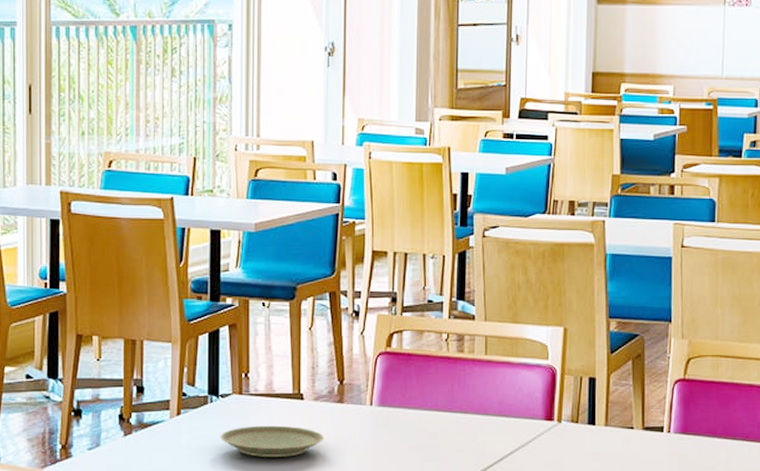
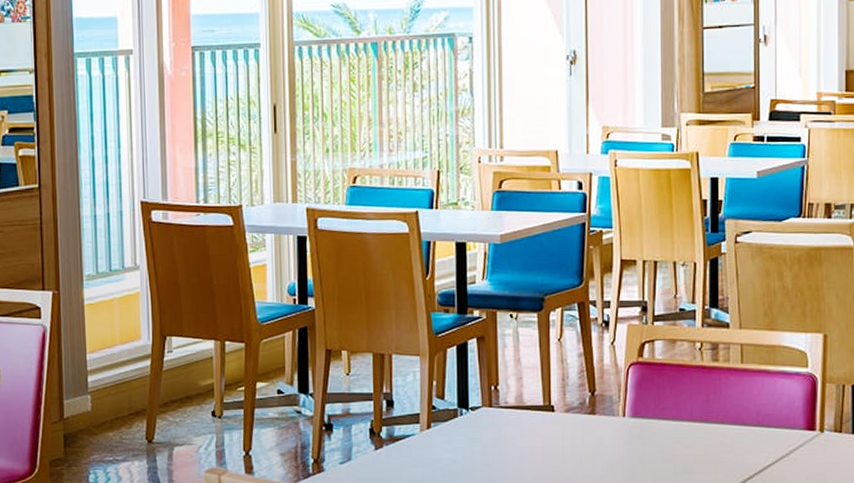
plate: present [220,425,324,457] -> none [470,438,577,470]

